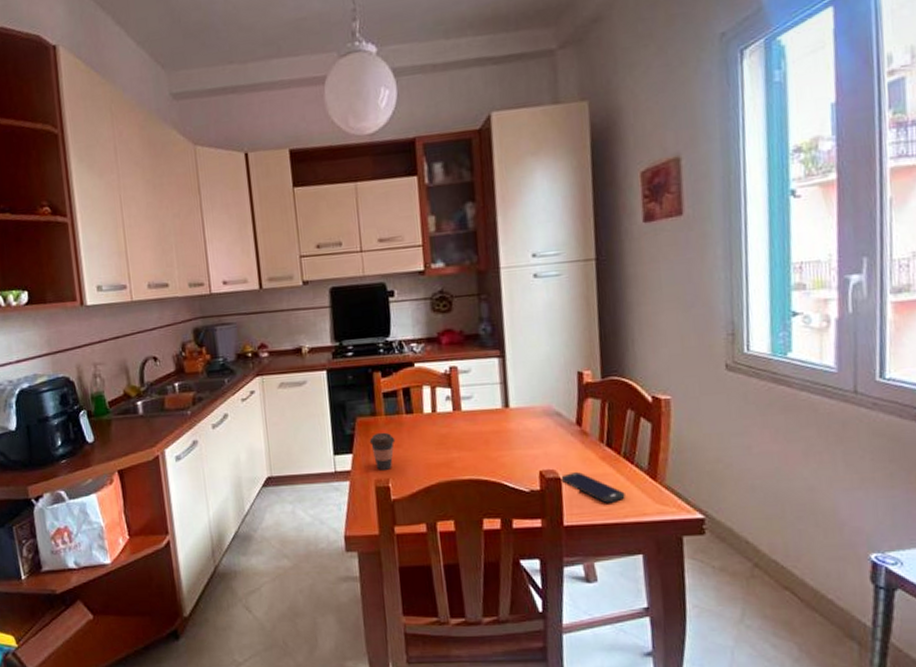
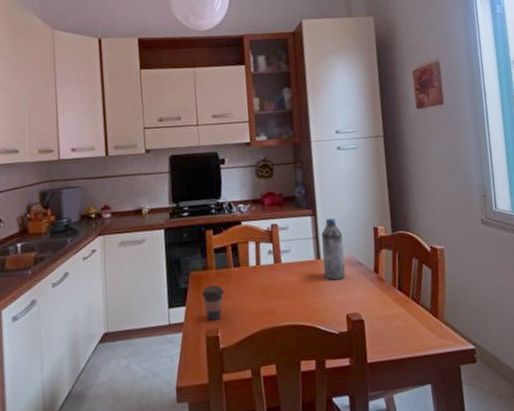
water bottle: none [510,361,540,432] -> present [321,218,346,280]
smartphone: present [561,471,626,504] -> none [364,313,415,341]

